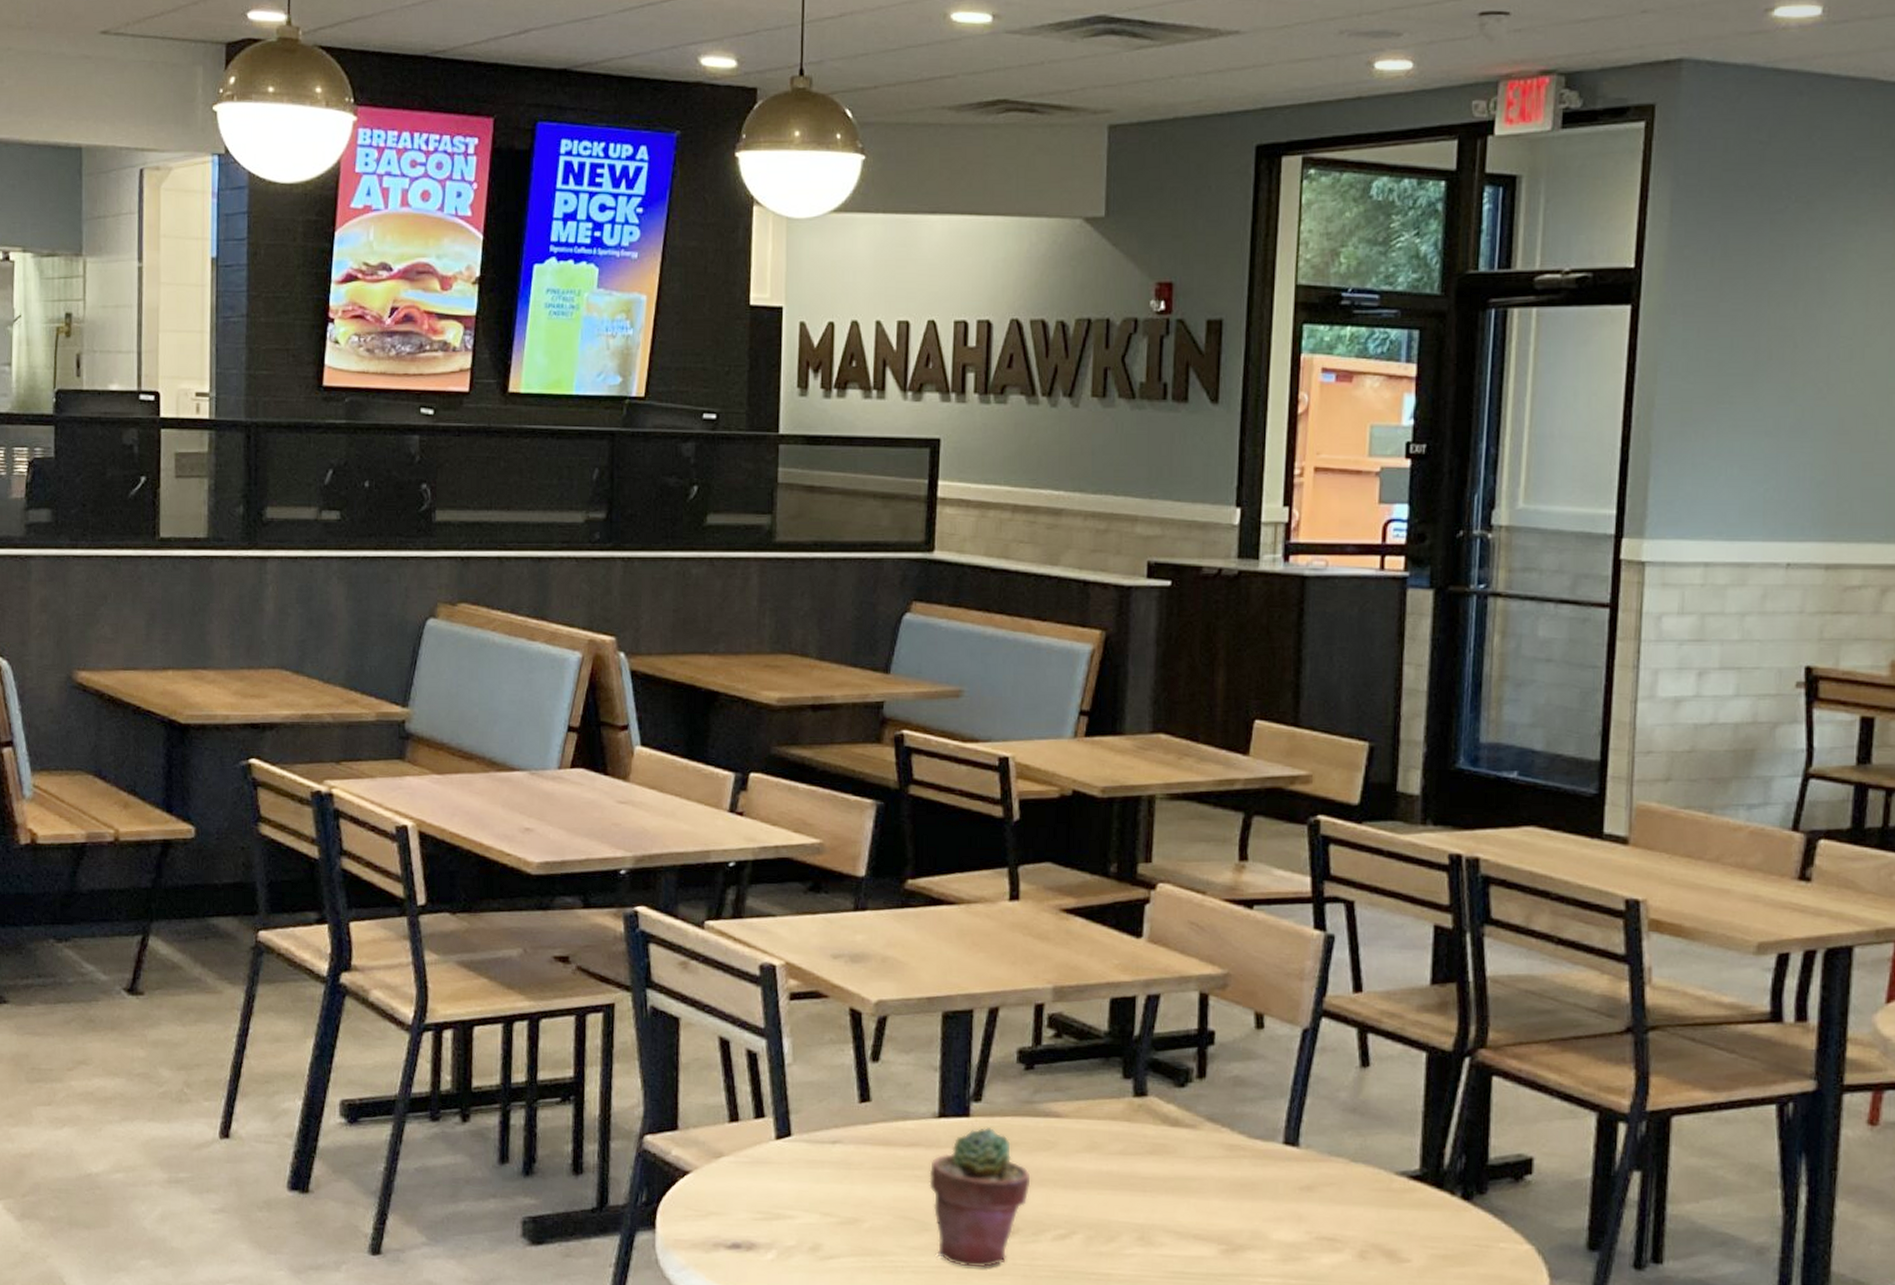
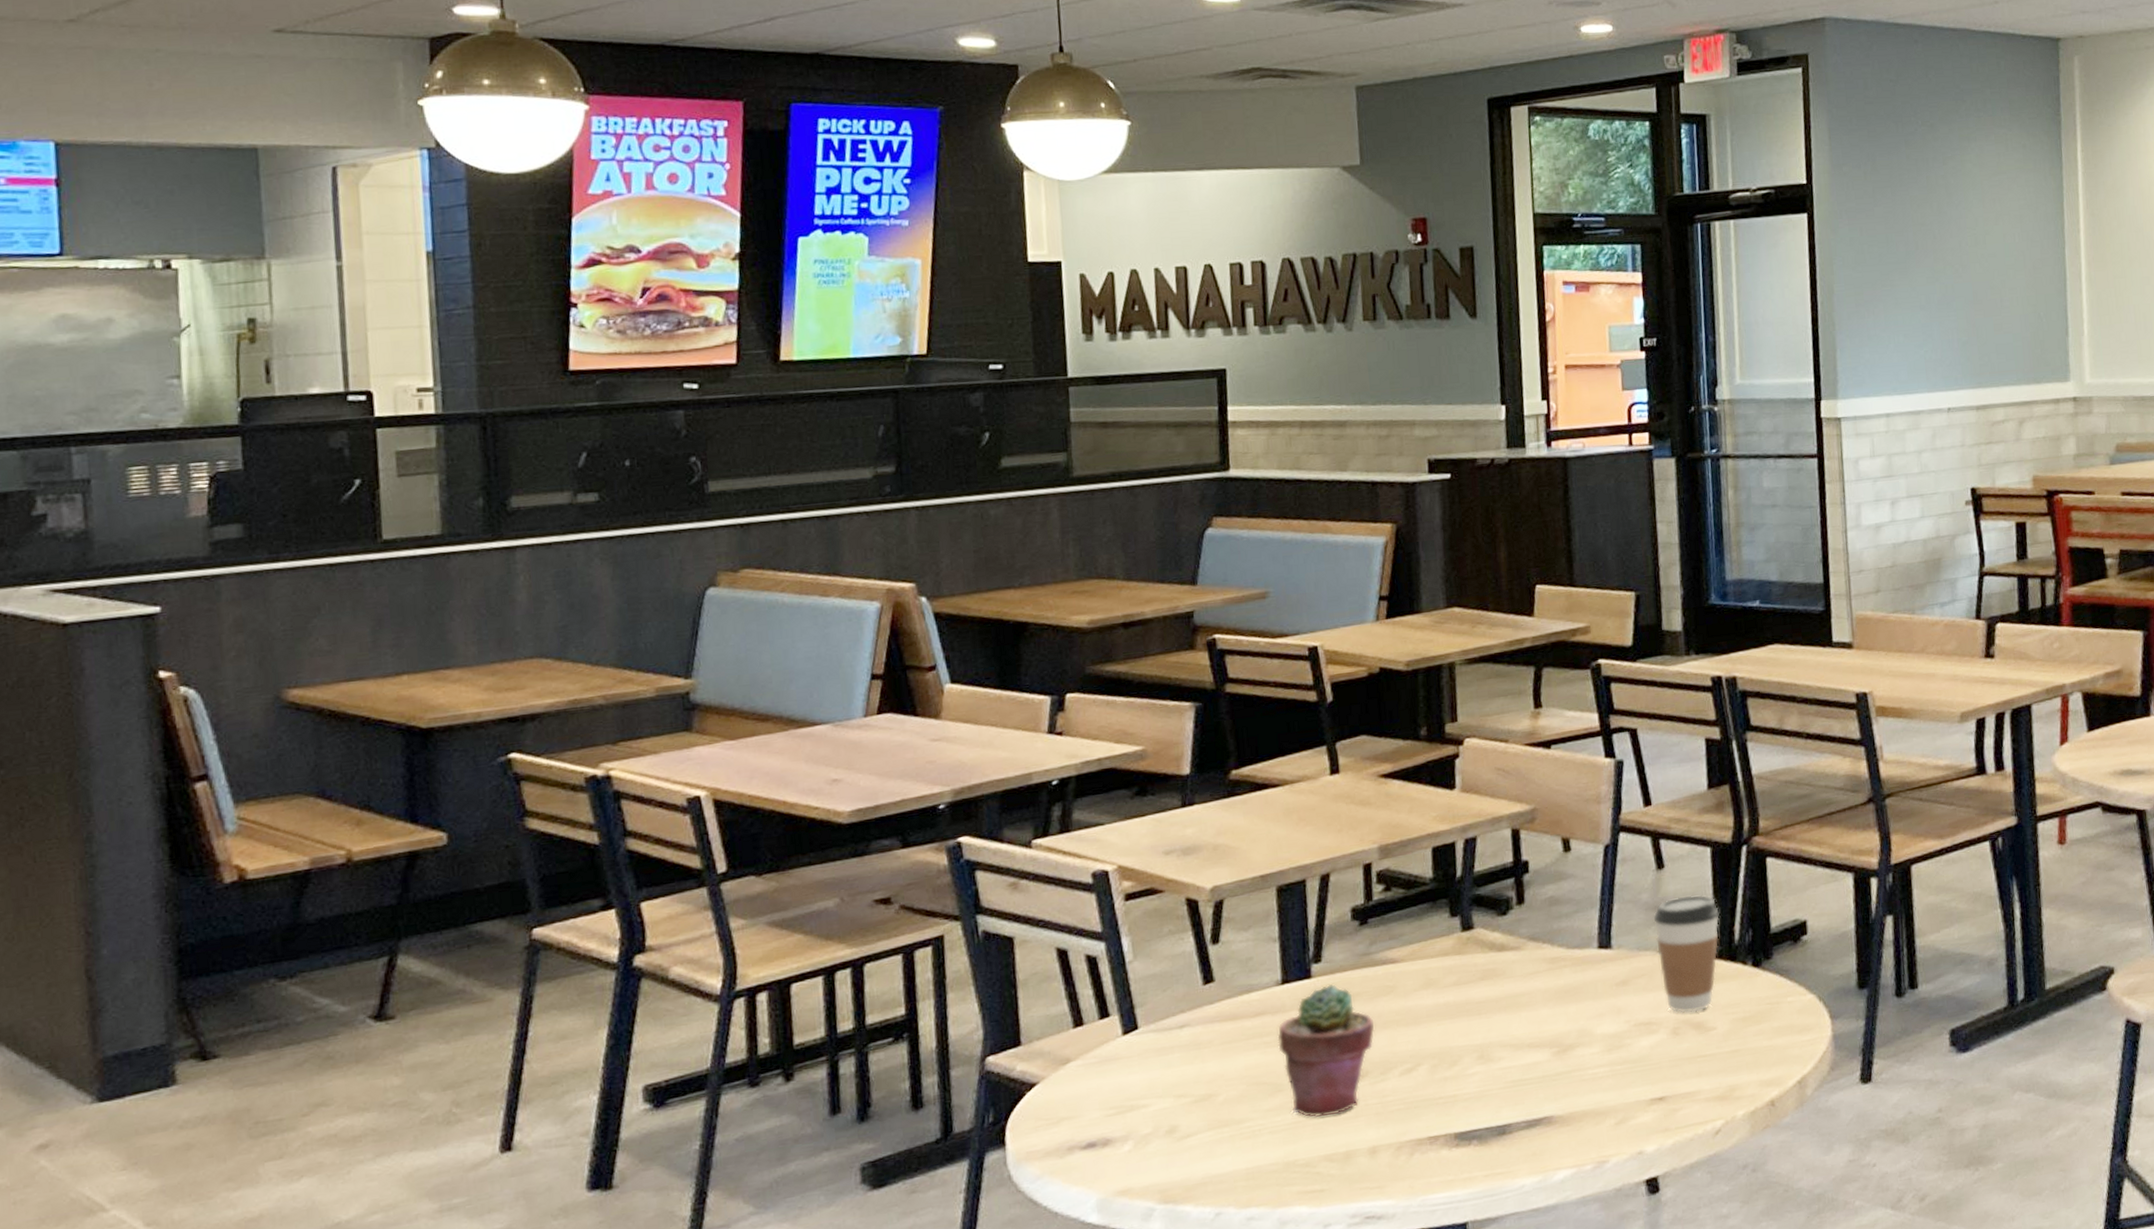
coffee cup: none [1350,1102,1430,1238] -> present [1653,894,1720,1013]

